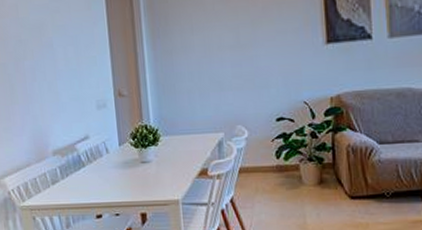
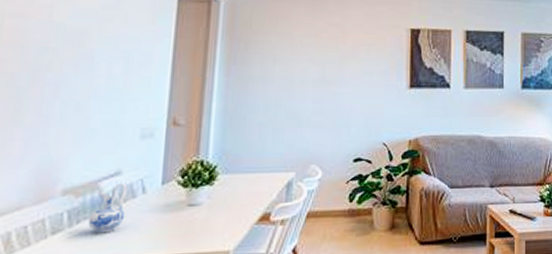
ceramic pitcher: none [73,145,98,184] -> present [88,183,128,234]

